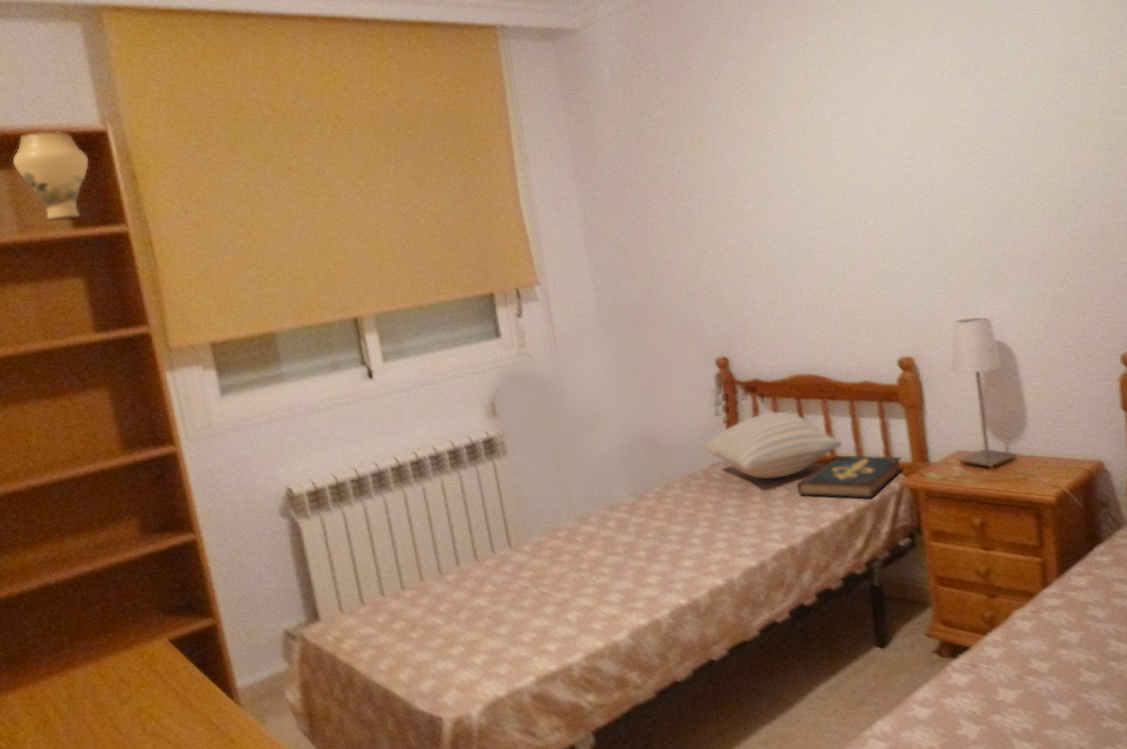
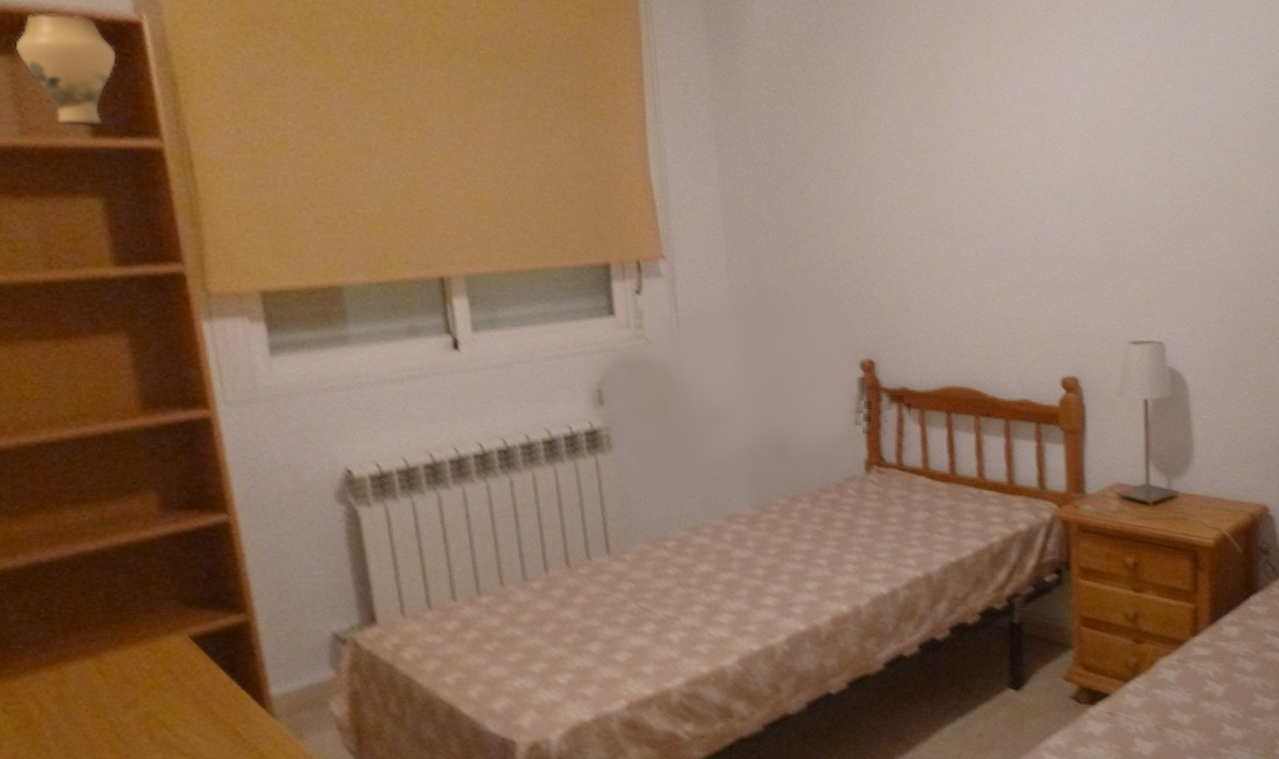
pillow: present [703,411,842,480] -> none [838,425,993,500]
book: present [797,455,904,499] -> none [939,478,1057,529]

